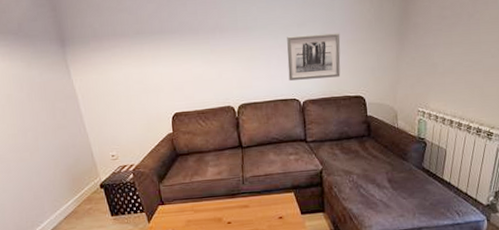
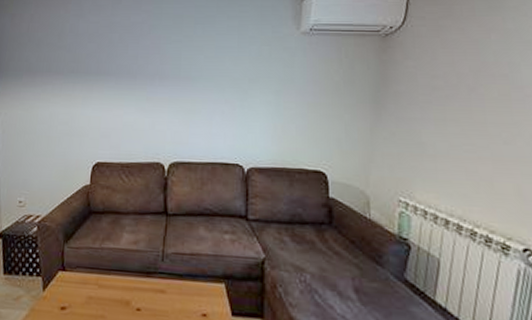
wall art: present [287,33,341,81] -> none [232,91,300,145]

